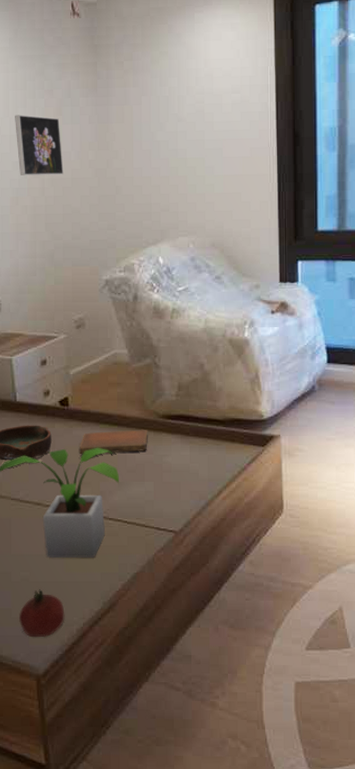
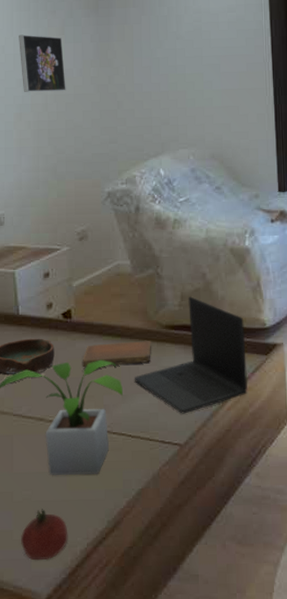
laptop: none [130,387,244,502] -> present [134,296,248,414]

